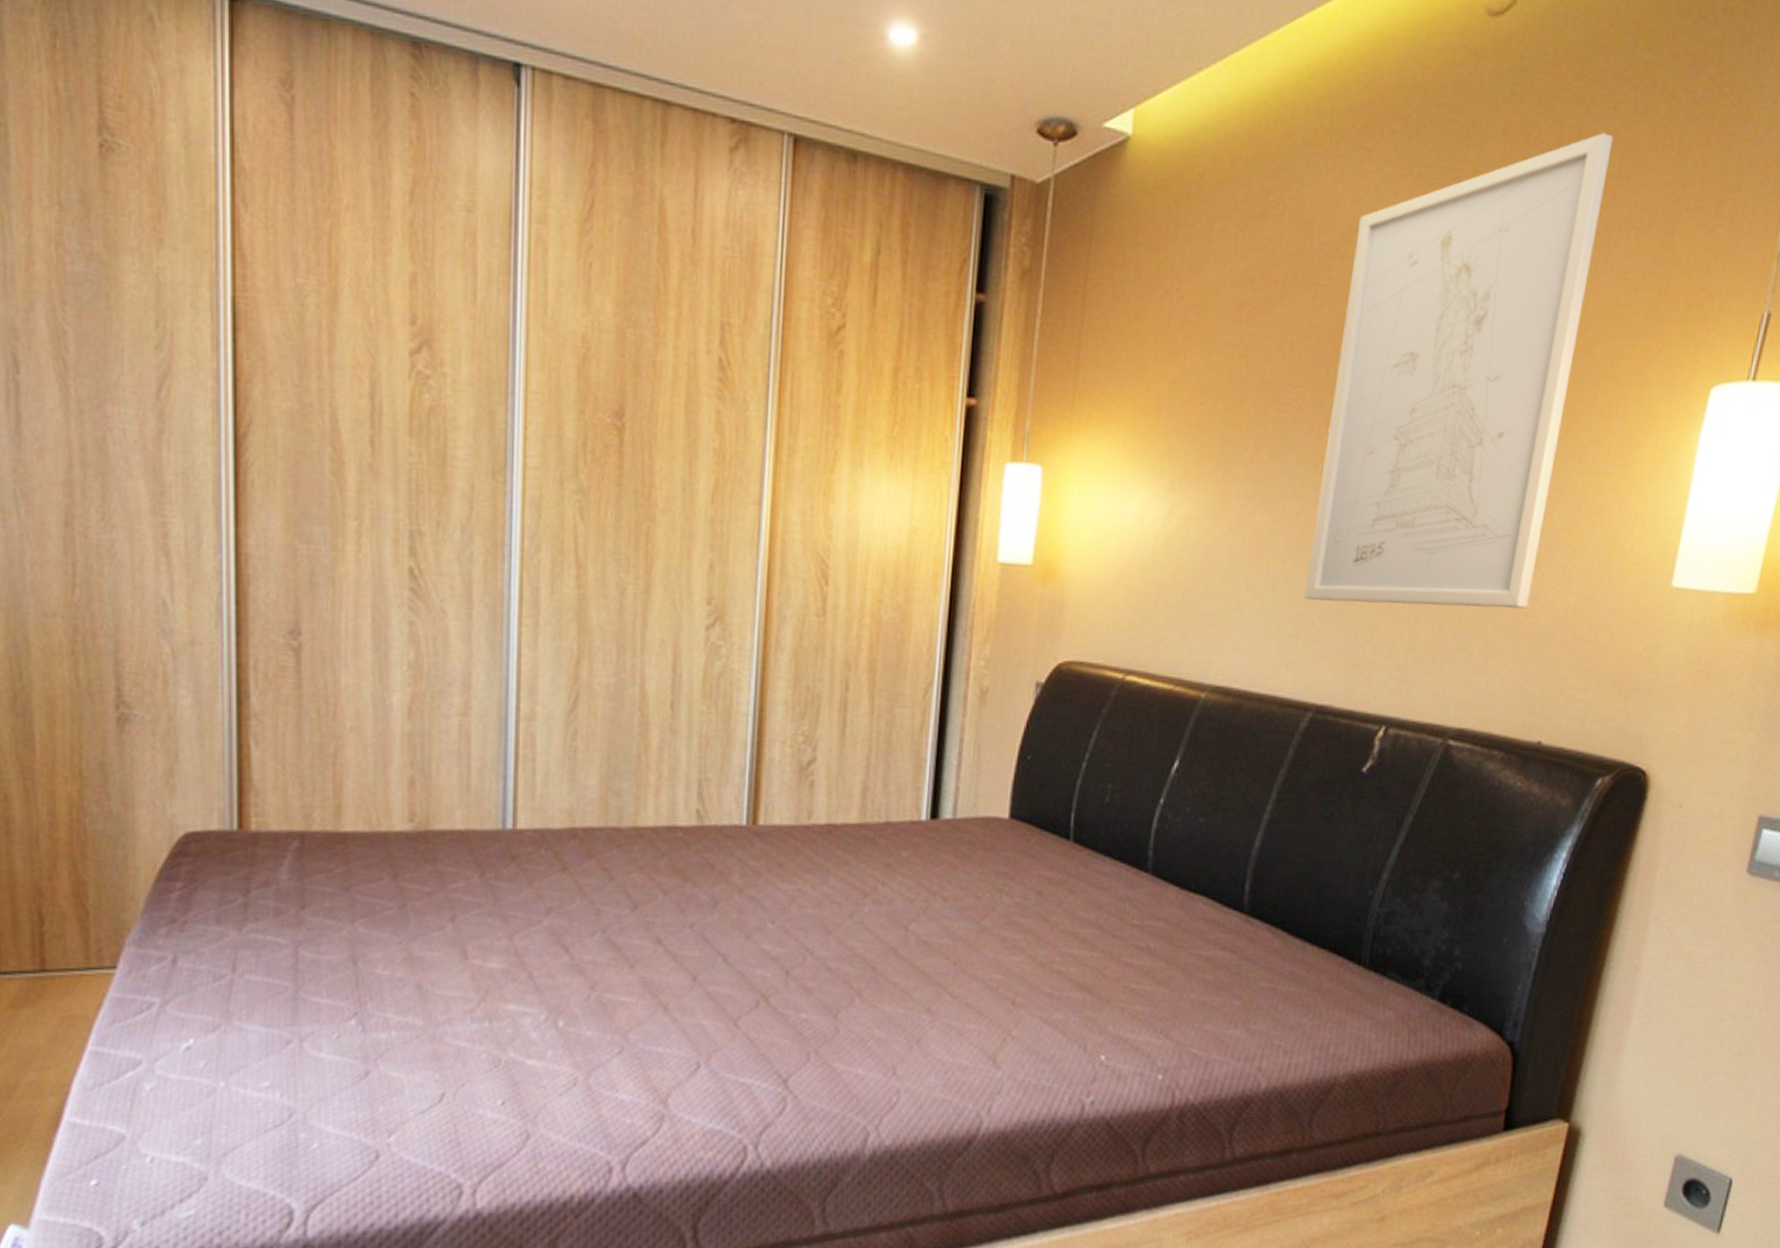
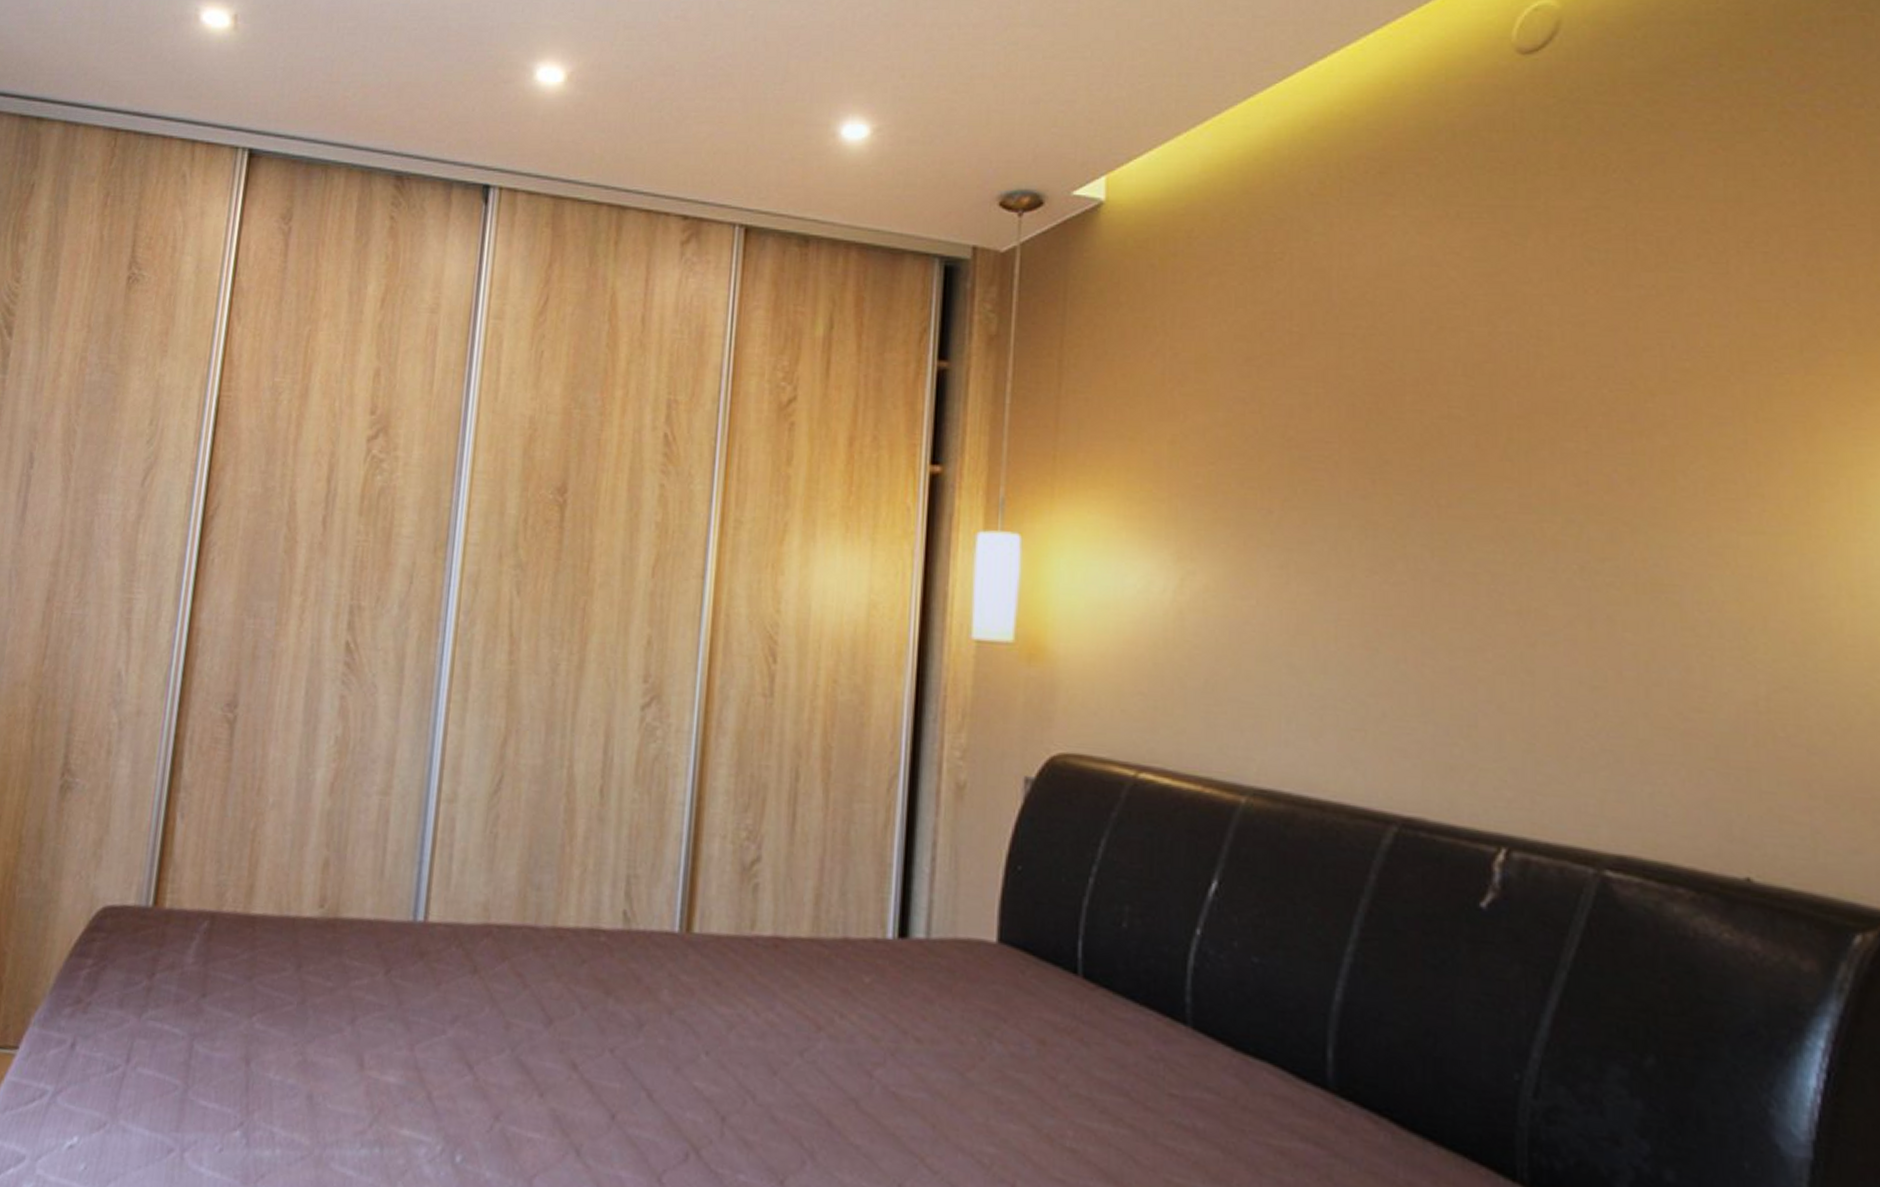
wall art: present [1304,133,1614,609] -> none [1368,156,1710,702]

